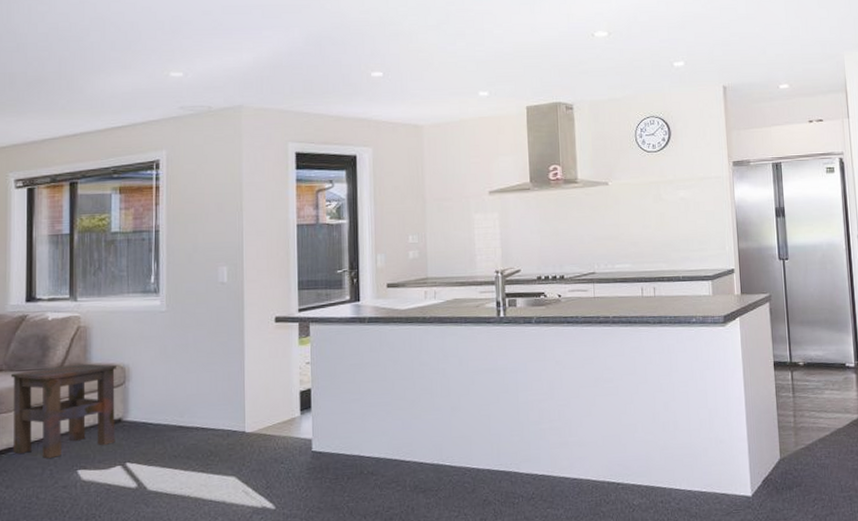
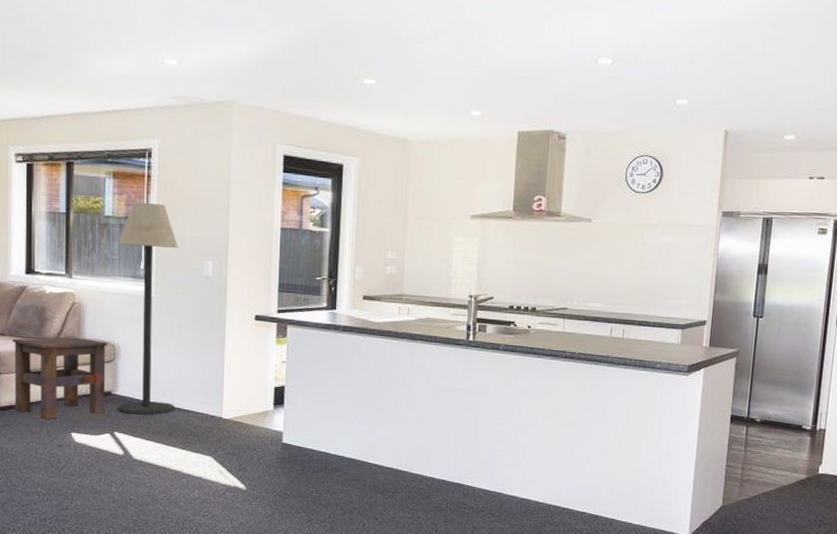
floor lamp: none [126,214,192,441] -> present [117,202,179,415]

